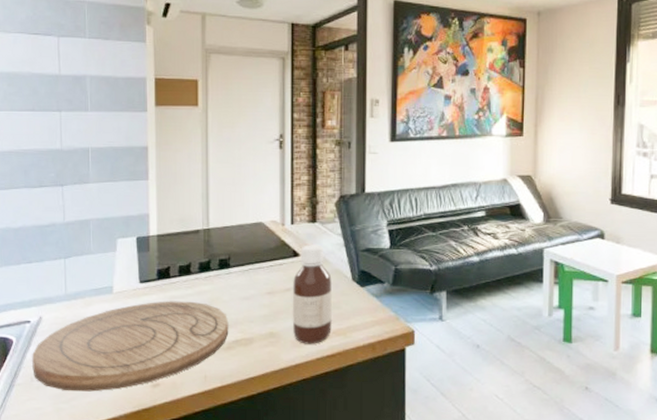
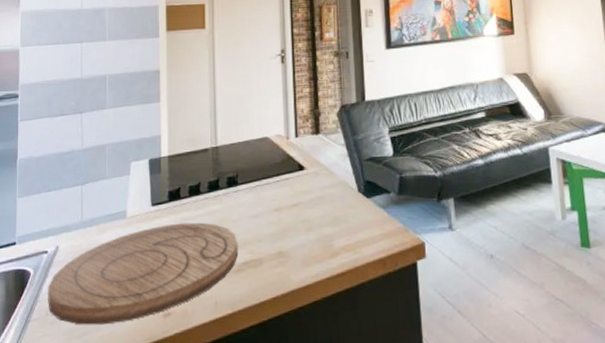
bottle: present [292,245,332,344] -> none [299,156,341,263]

